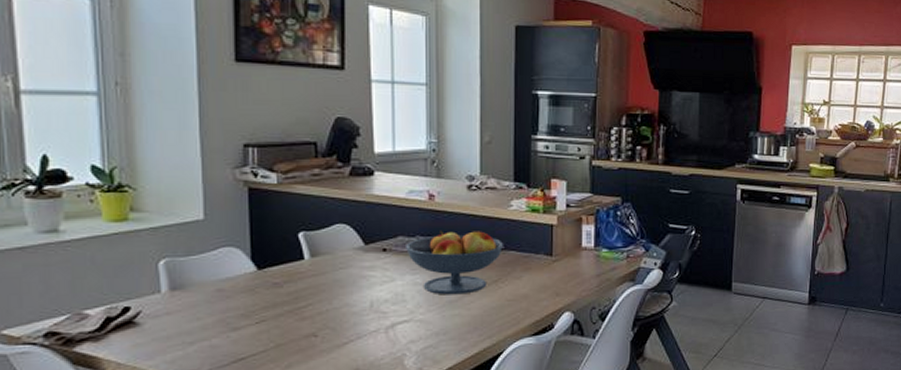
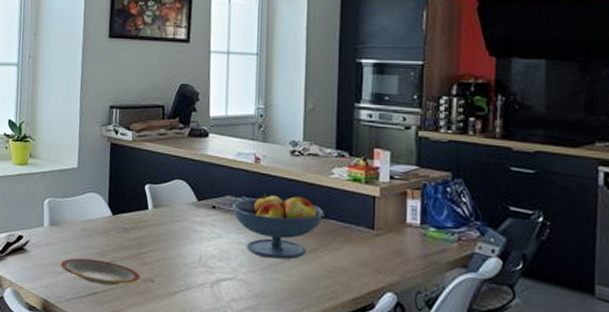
plate: none [191,321,300,349] -> present [61,258,141,286]

